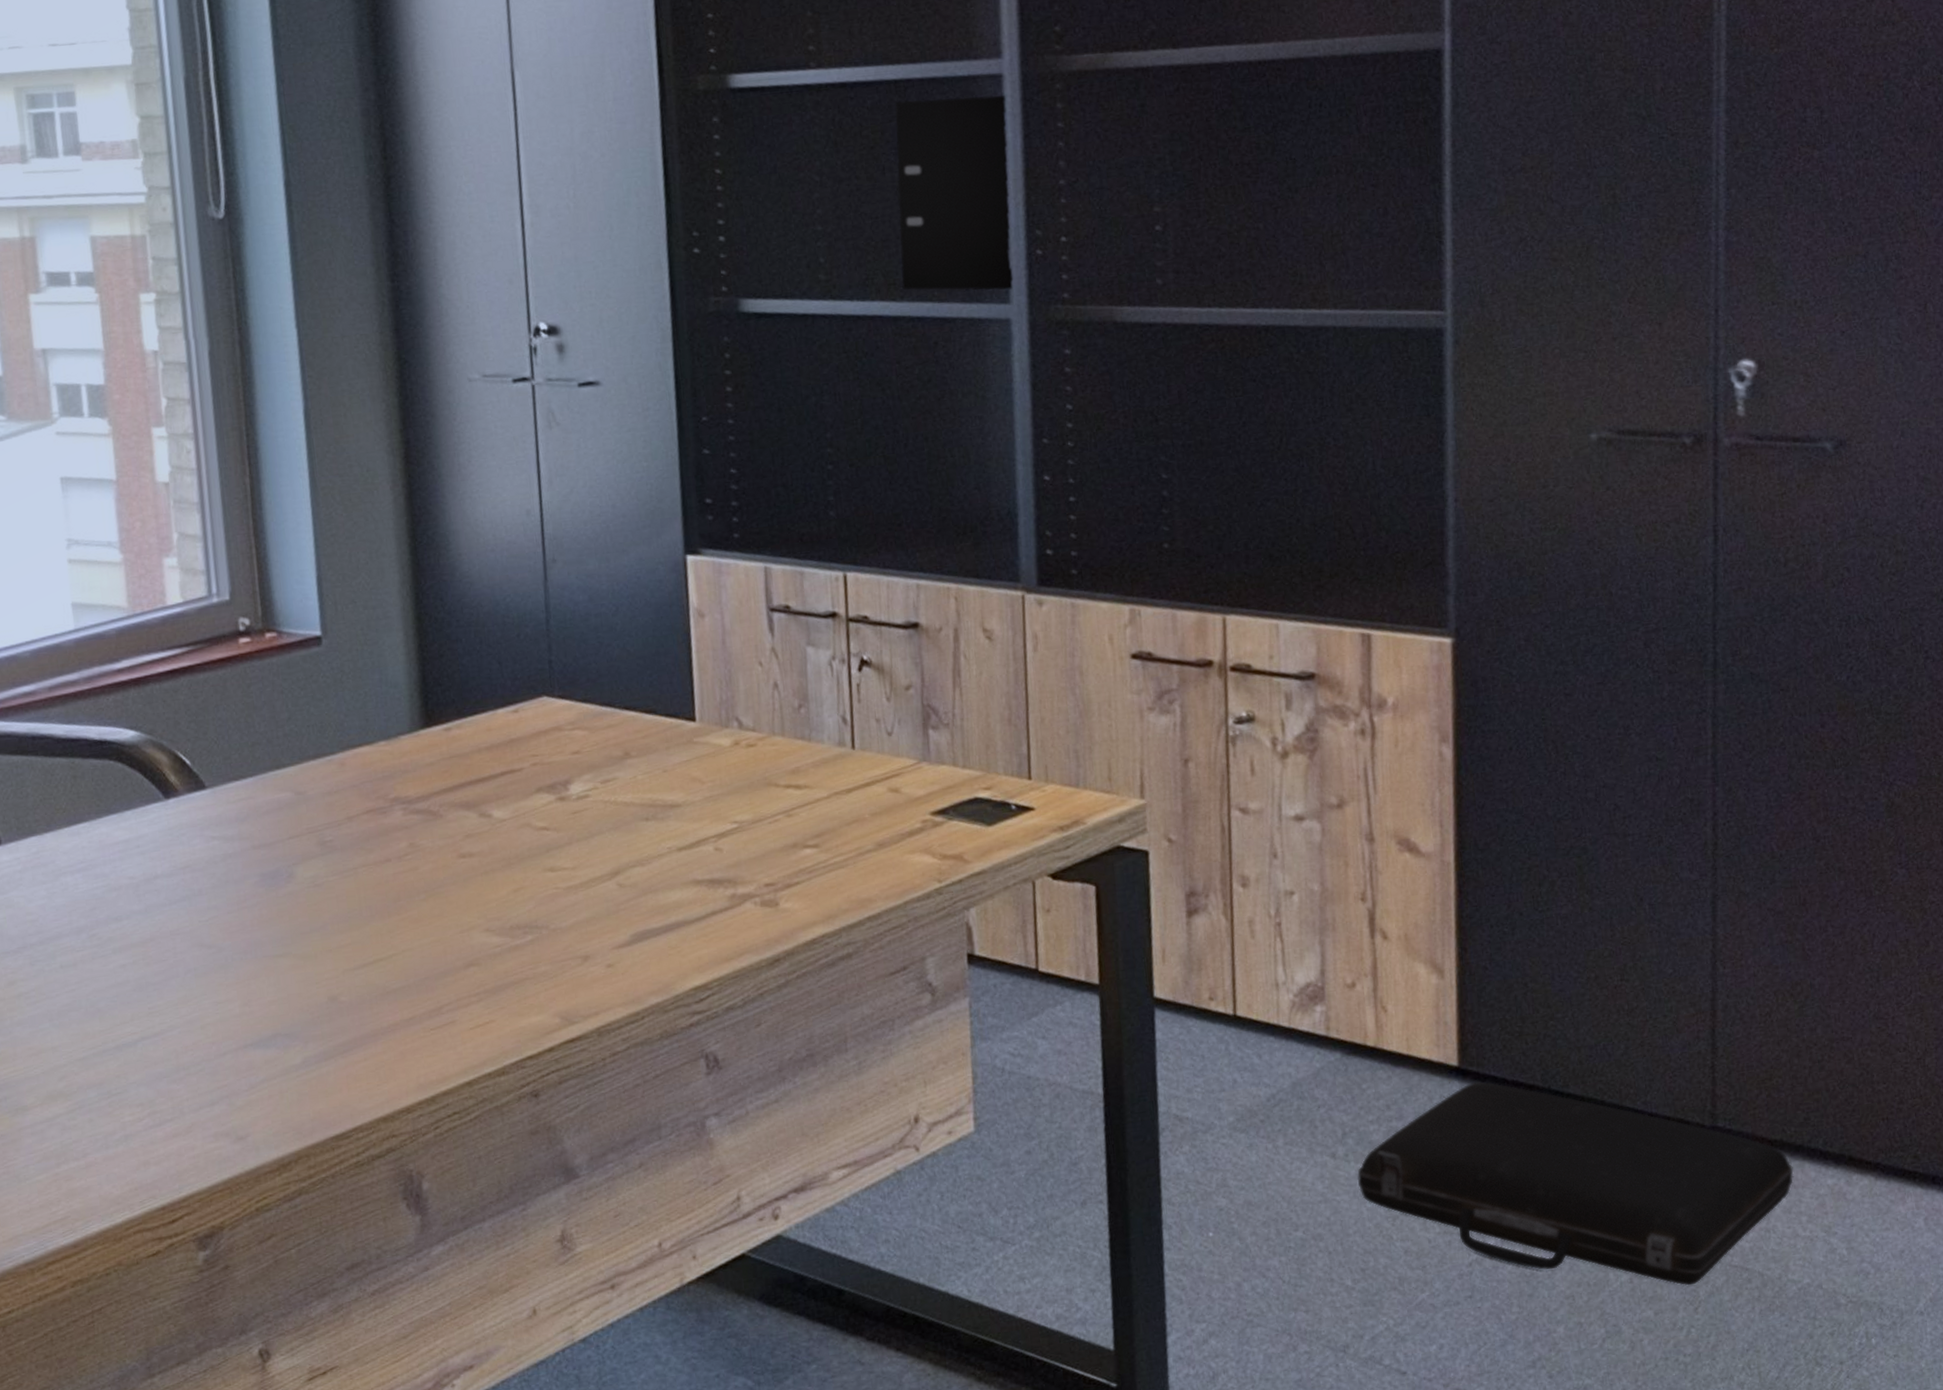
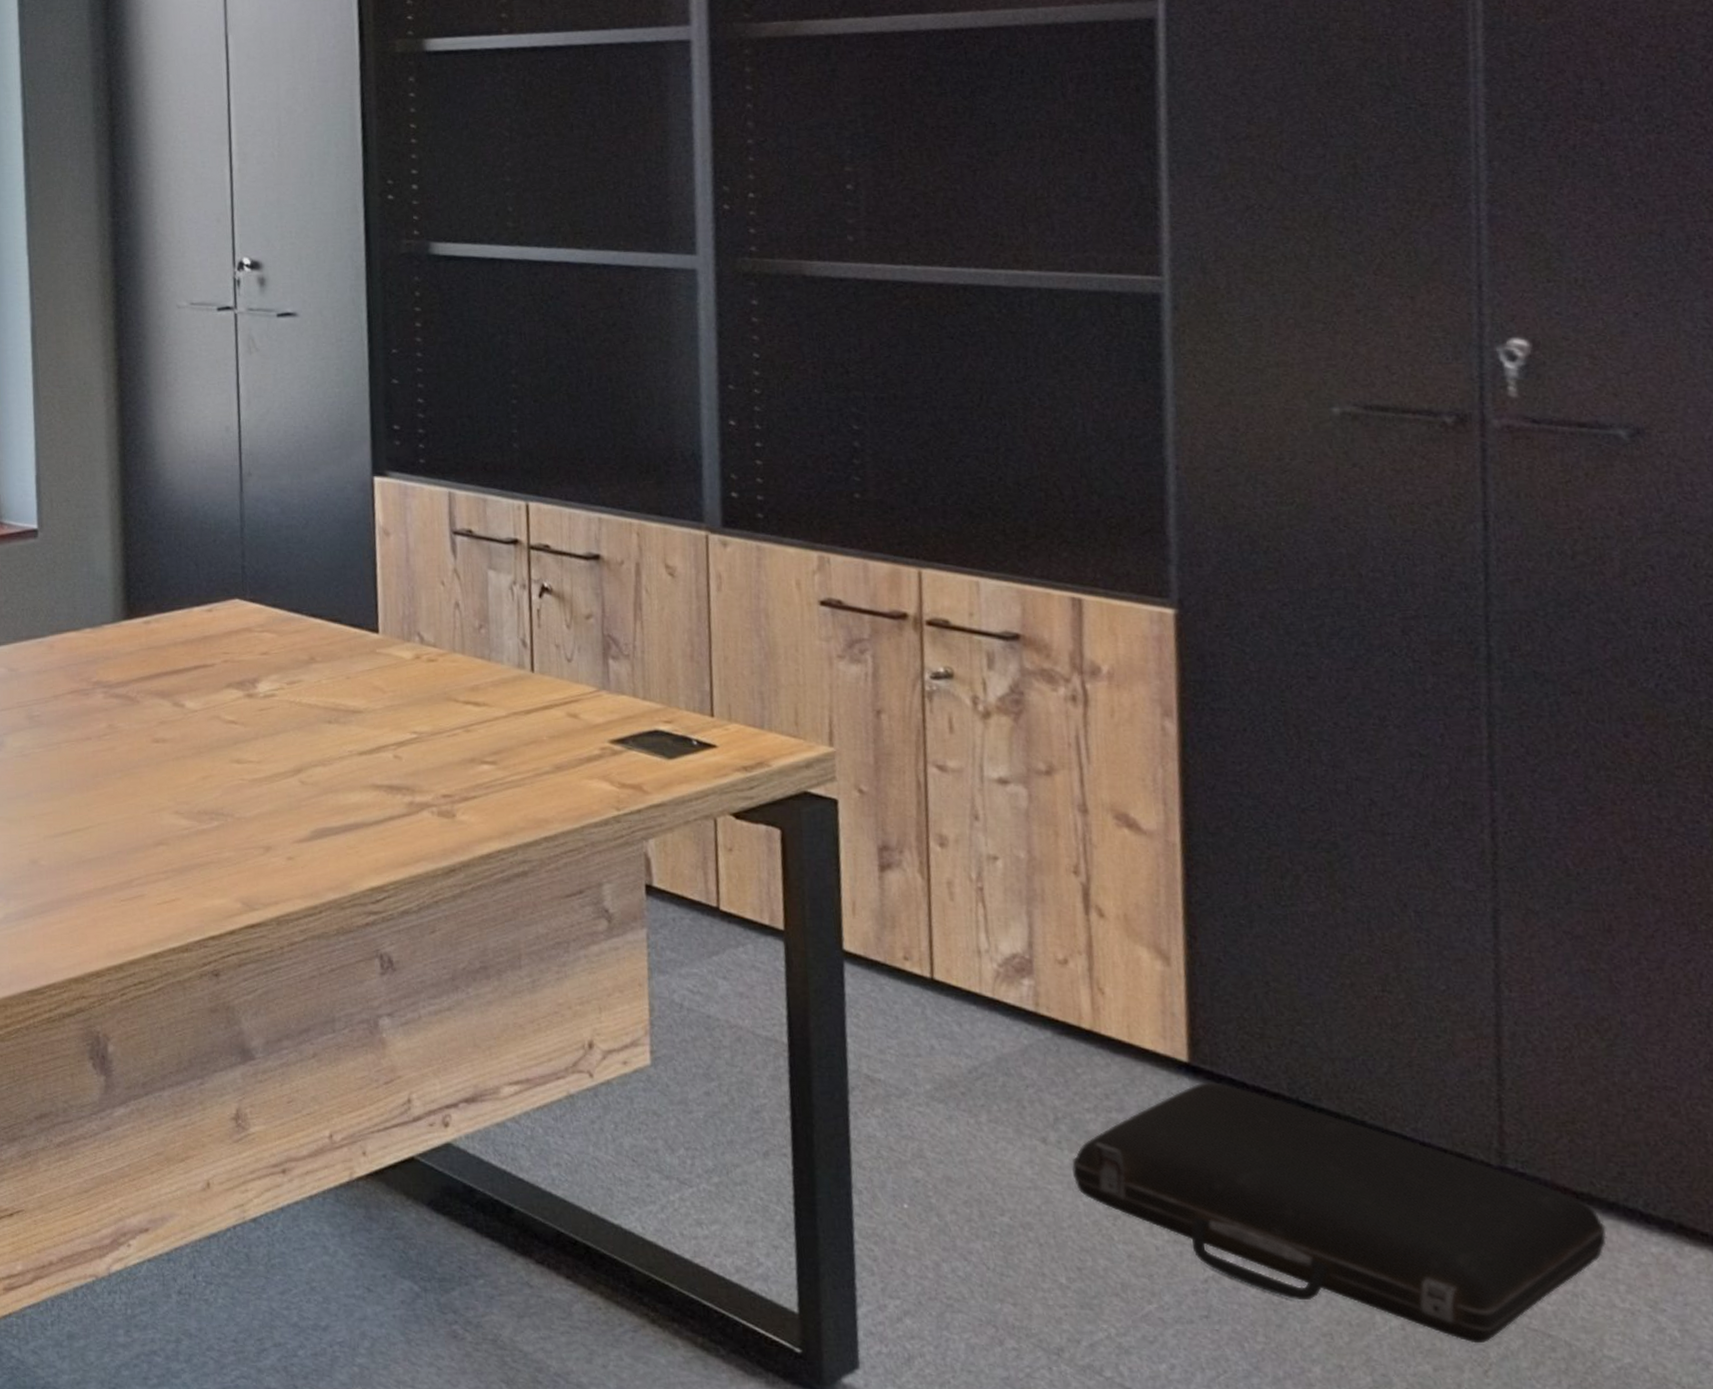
binder: present [894,95,1014,291] -> none [583,59,700,242]

